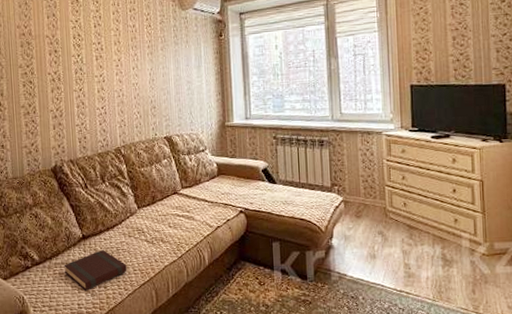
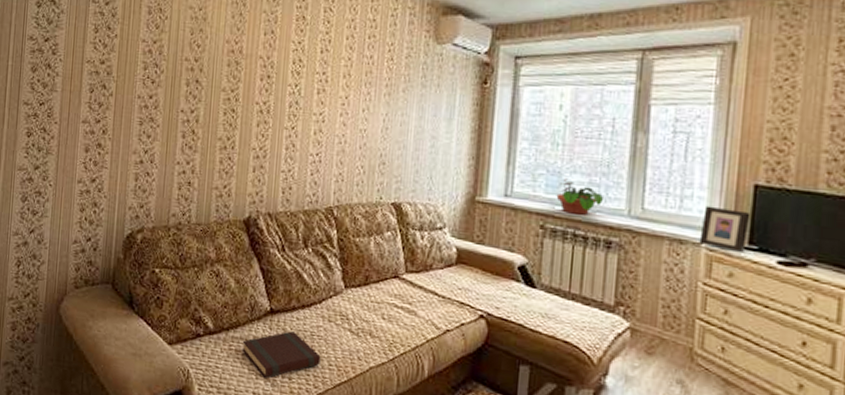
potted flower: none [281,98,314,125] -> present [556,177,603,215]
picture frame: none [380,104,411,135] -> present [699,205,751,254]

